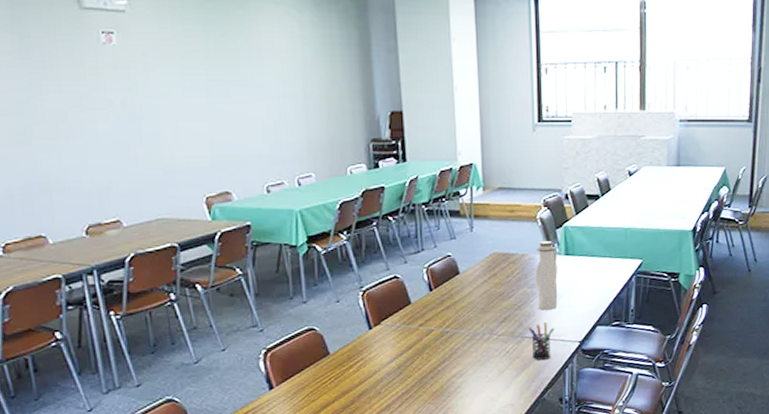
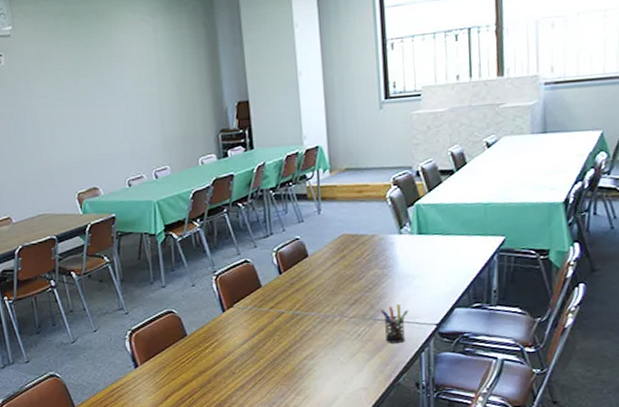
water bottle: present [535,241,558,310] -> none [386,220,411,292]

